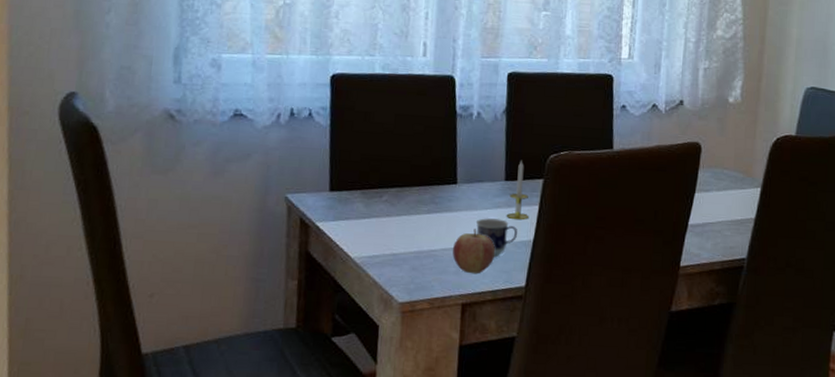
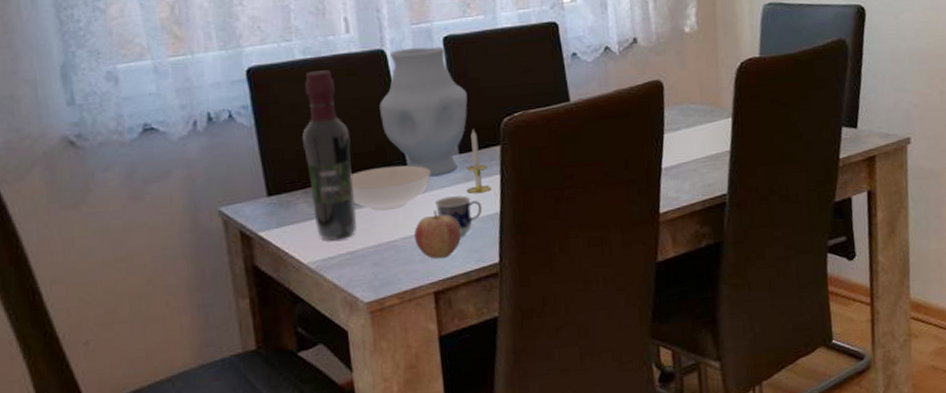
wine bottle: none [367,85,411,241] -> present [302,70,357,241]
bowl: none [403,181,478,222] -> present [350,165,431,211]
vase: none [441,78,521,198] -> present [379,46,468,177]

